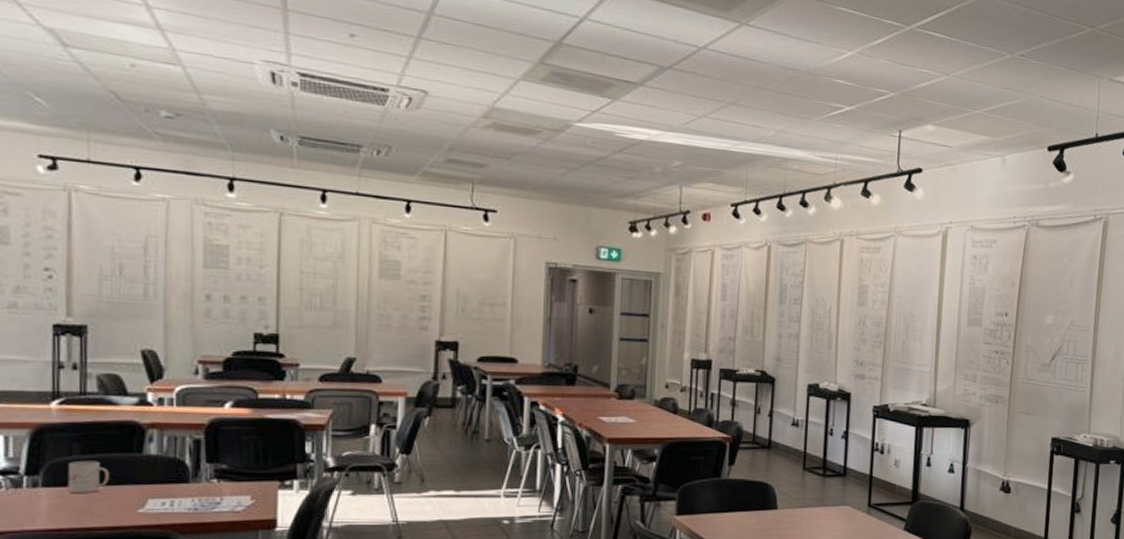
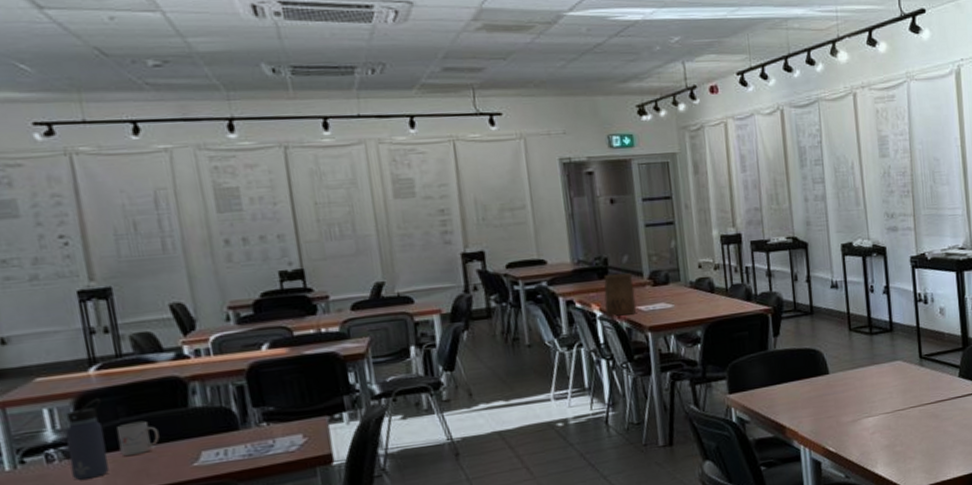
water bottle: none [16,431,59,510] -> present [65,397,109,480]
paper bag: none [568,381,600,424] -> present [603,273,637,317]

